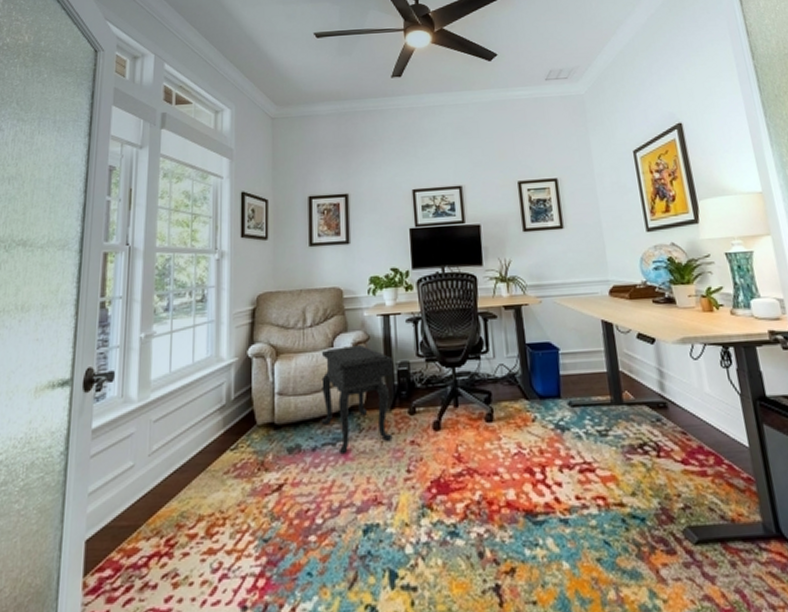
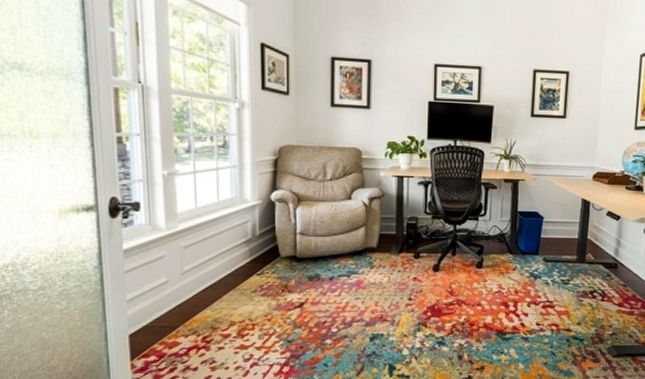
side table: present [321,344,394,455] -> none [338,199,404,284]

